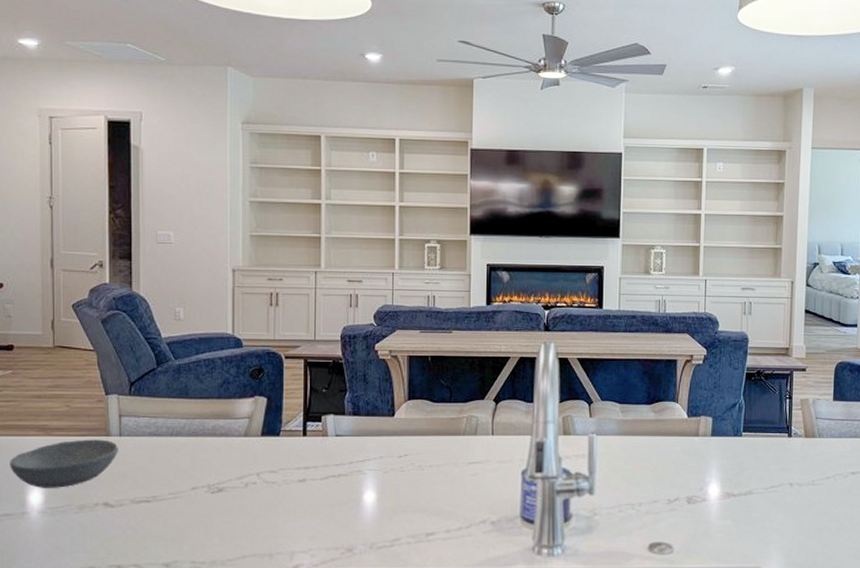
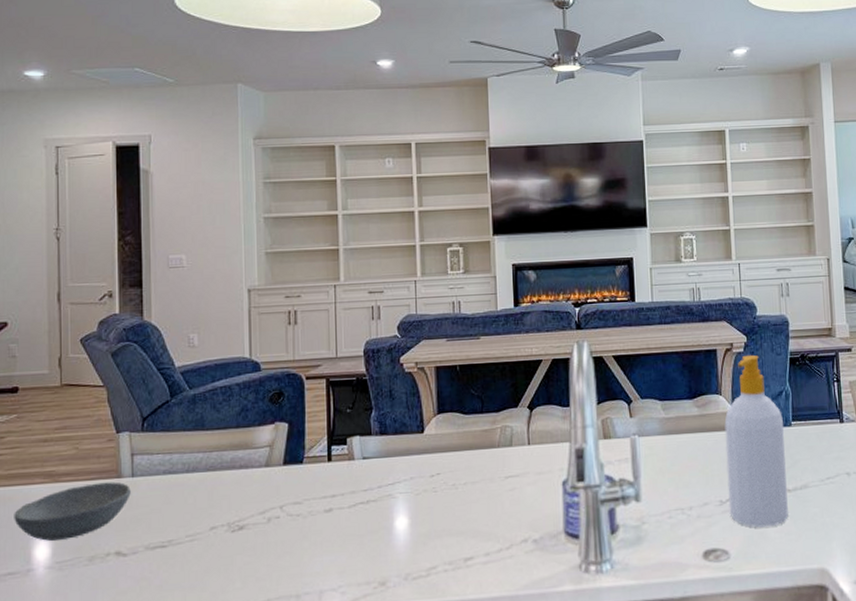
soap bottle: none [676,367,734,527] -> present [724,354,788,528]

